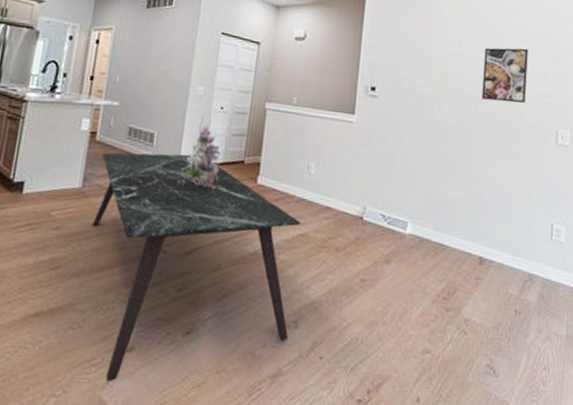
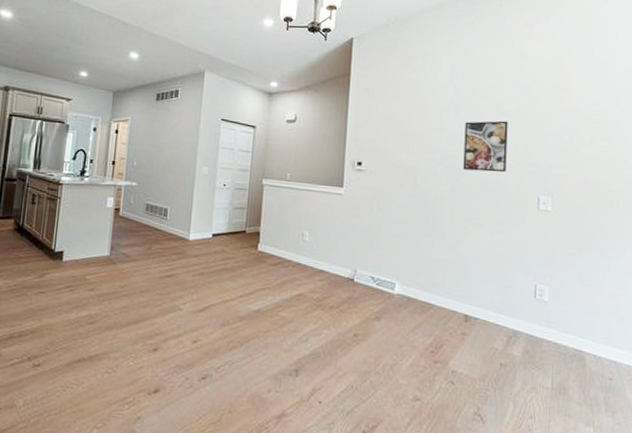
dining table: present [92,152,301,382] -> none [120,225,298,418]
bouquet: present [185,119,226,189] -> none [196,195,229,256]

